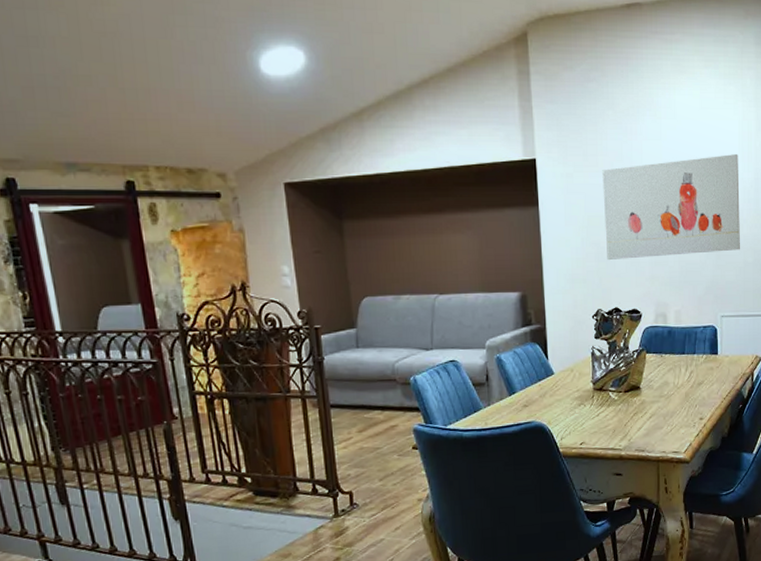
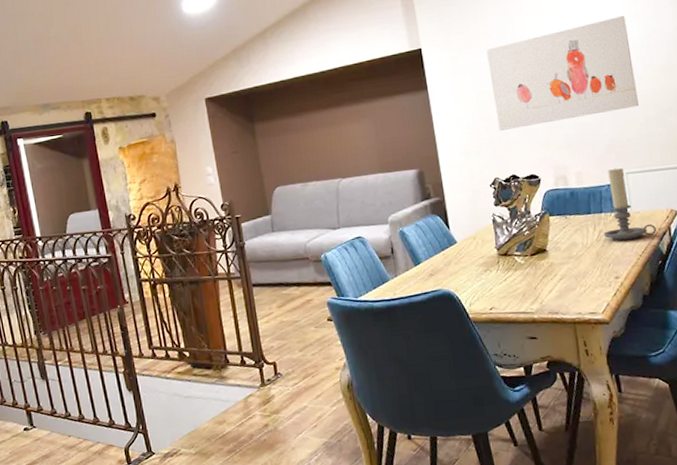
candle holder: none [694,310,741,383] -> present [603,168,656,241]

